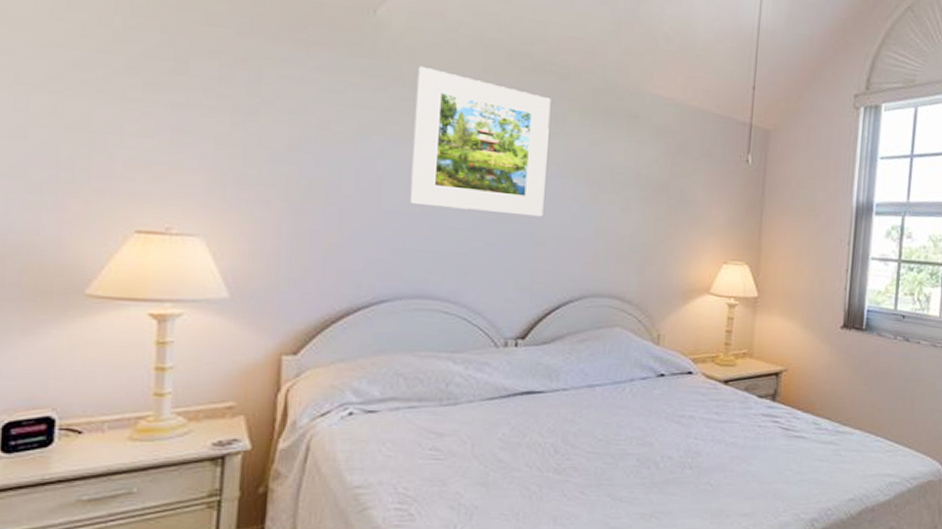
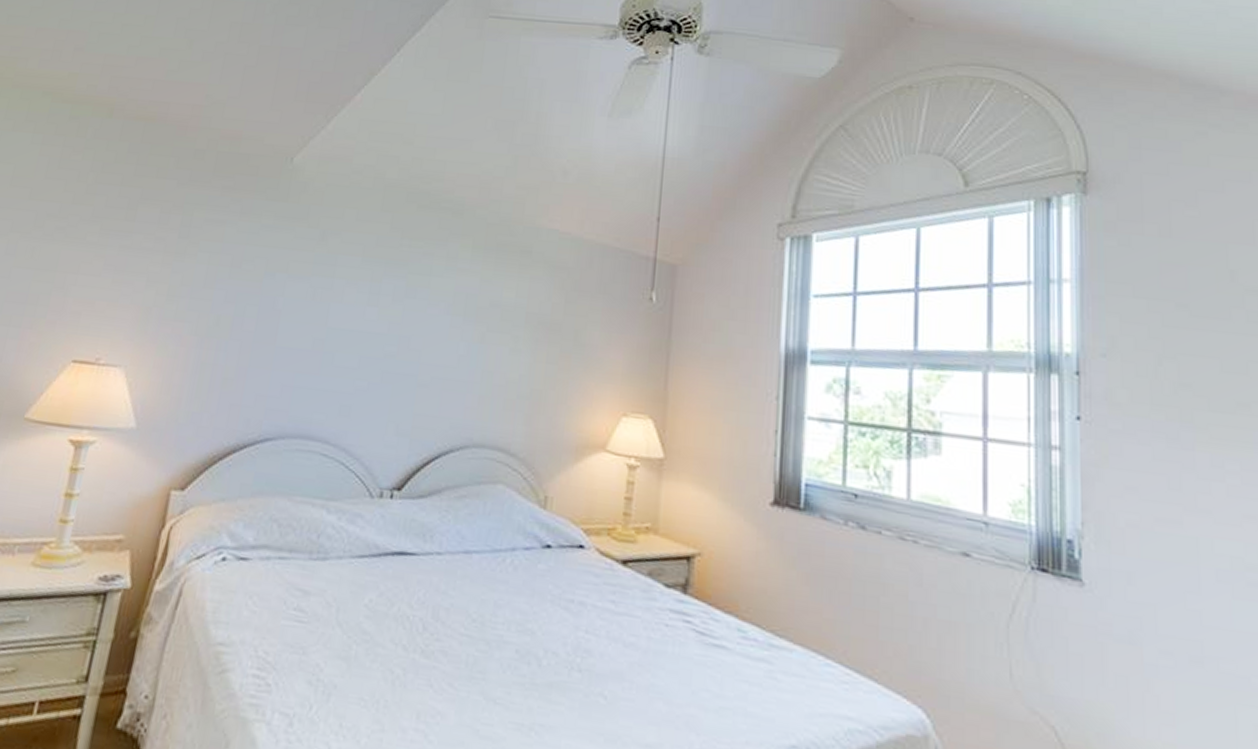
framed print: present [409,66,551,217] -> none [302,207,445,357]

